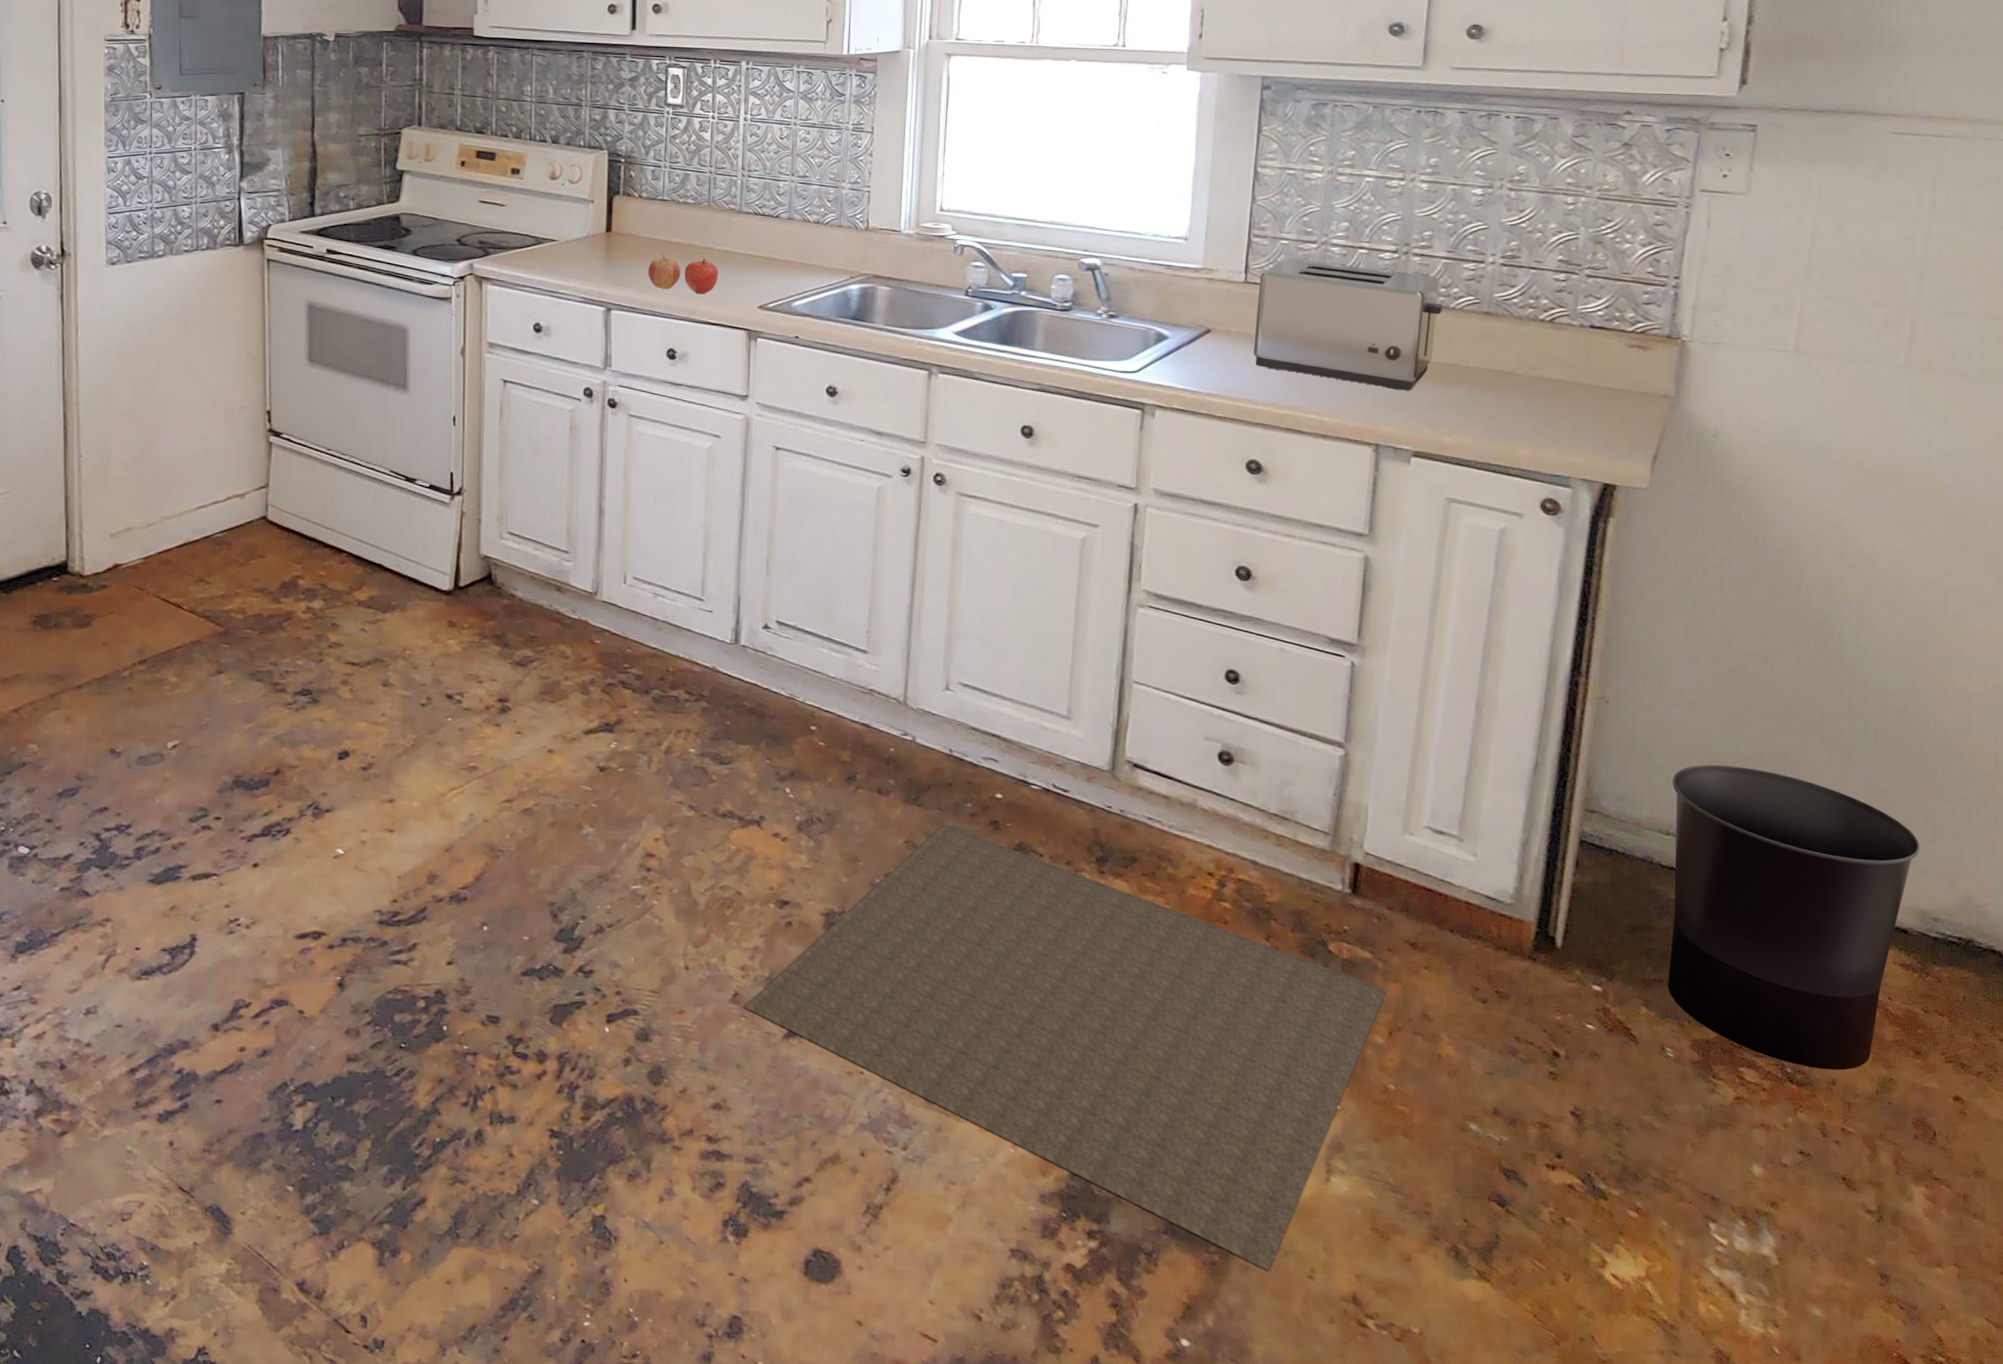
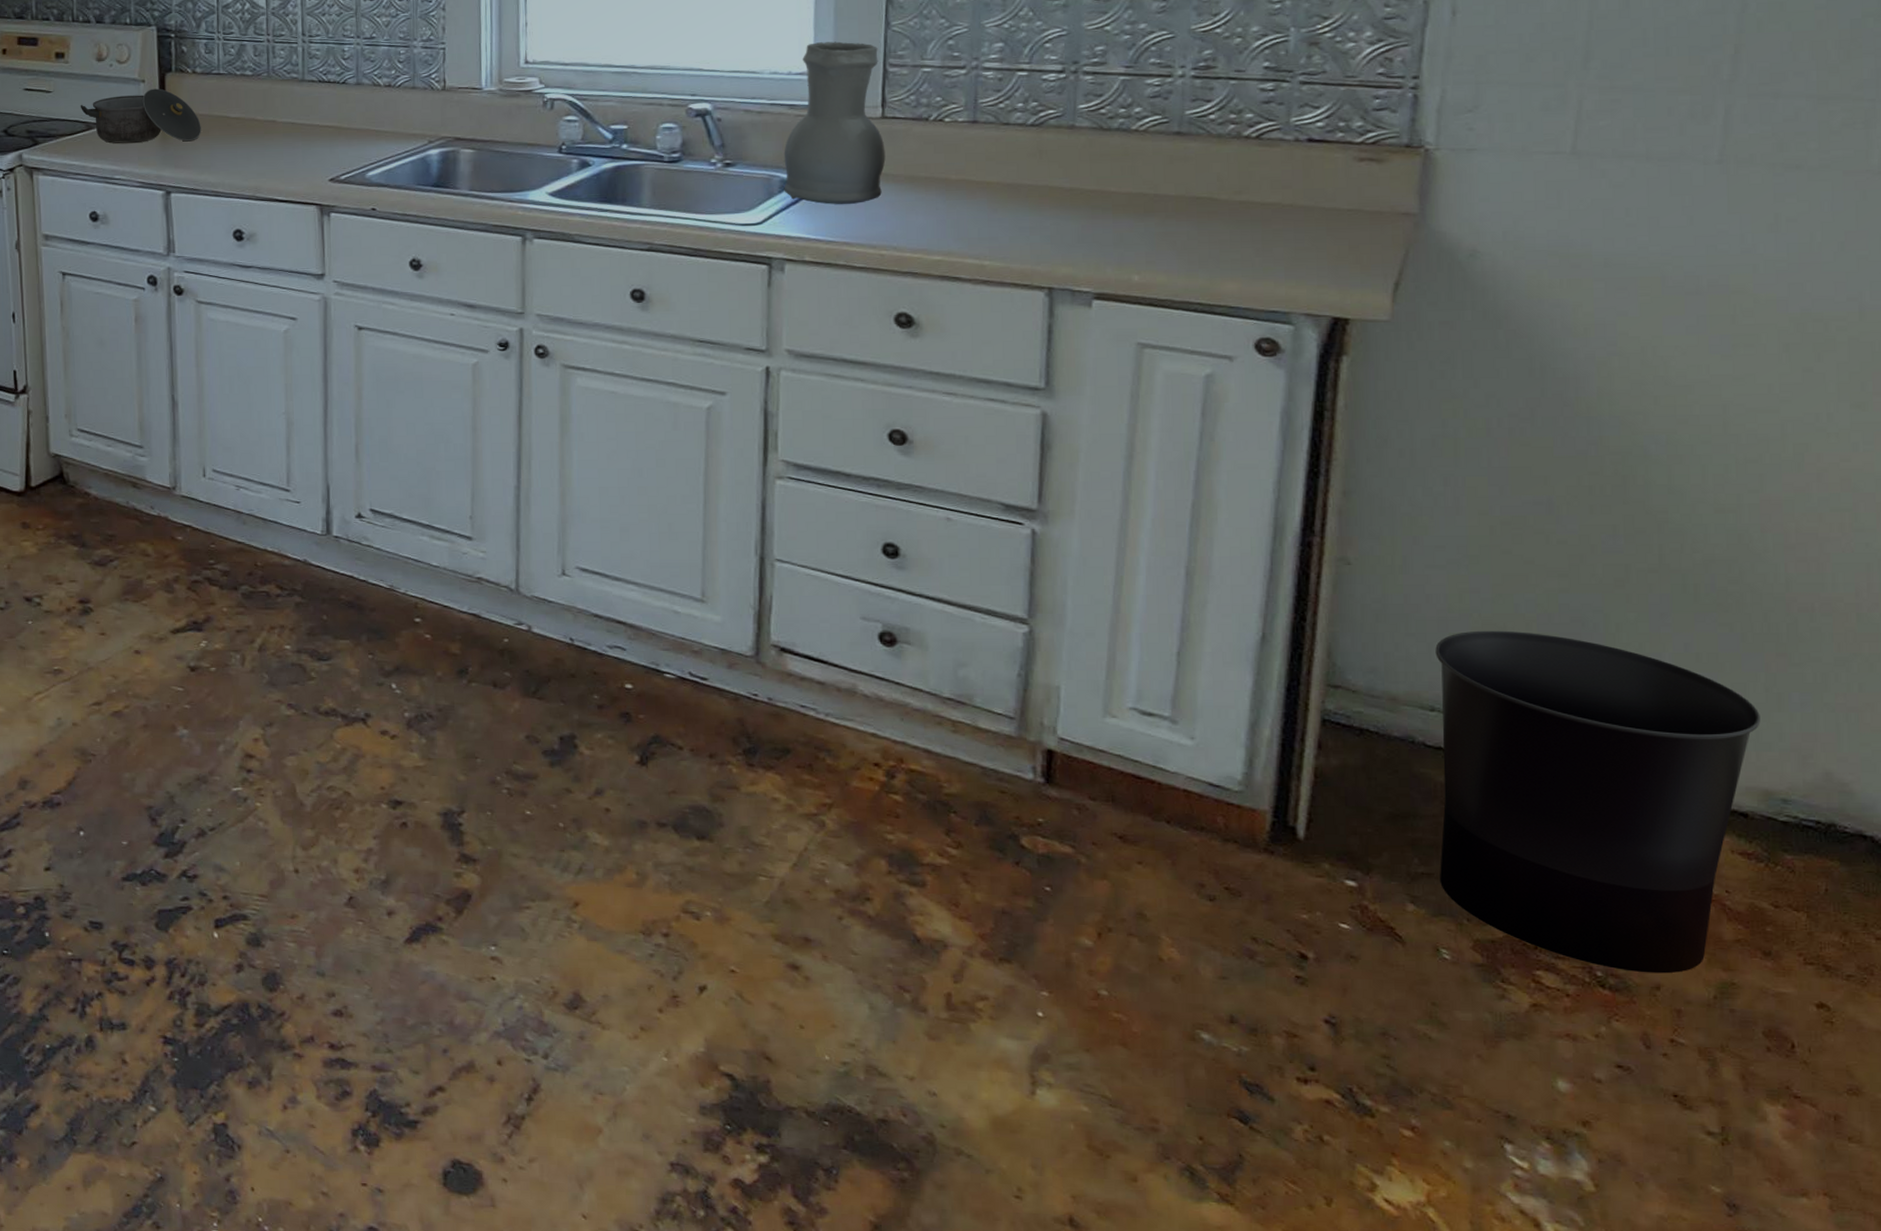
cooking pot: none [531,209,644,262] -> present [80,88,201,144]
fruit: present [648,254,681,289] -> none [207,131,243,167]
fruit: present [684,259,719,295] -> none [246,133,284,171]
doormat: present [744,824,1387,1271] -> none [361,718,1093,1190]
ceramic jug: none [1158,210,1246,359] -> present [784,41,886,205]
toaster: present [1254,258,1443,391] -> none [897,87,1124,226]

